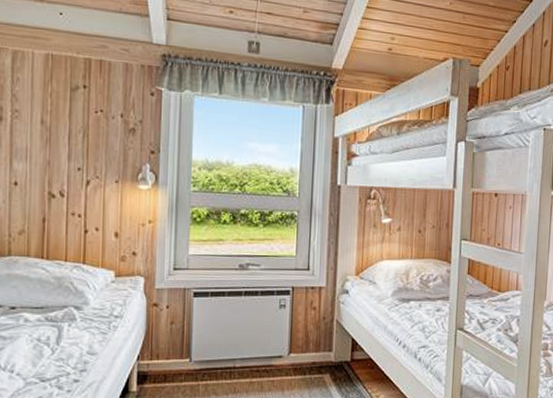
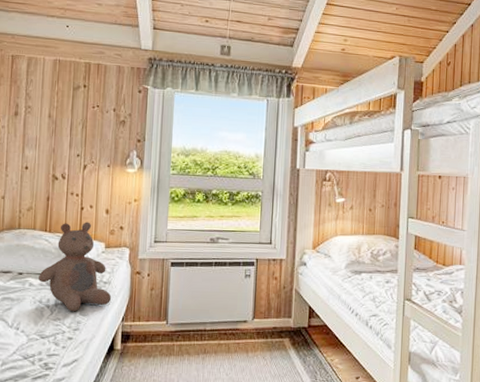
bear: none [36,247,125,351] -> present [39,222,112,312]

